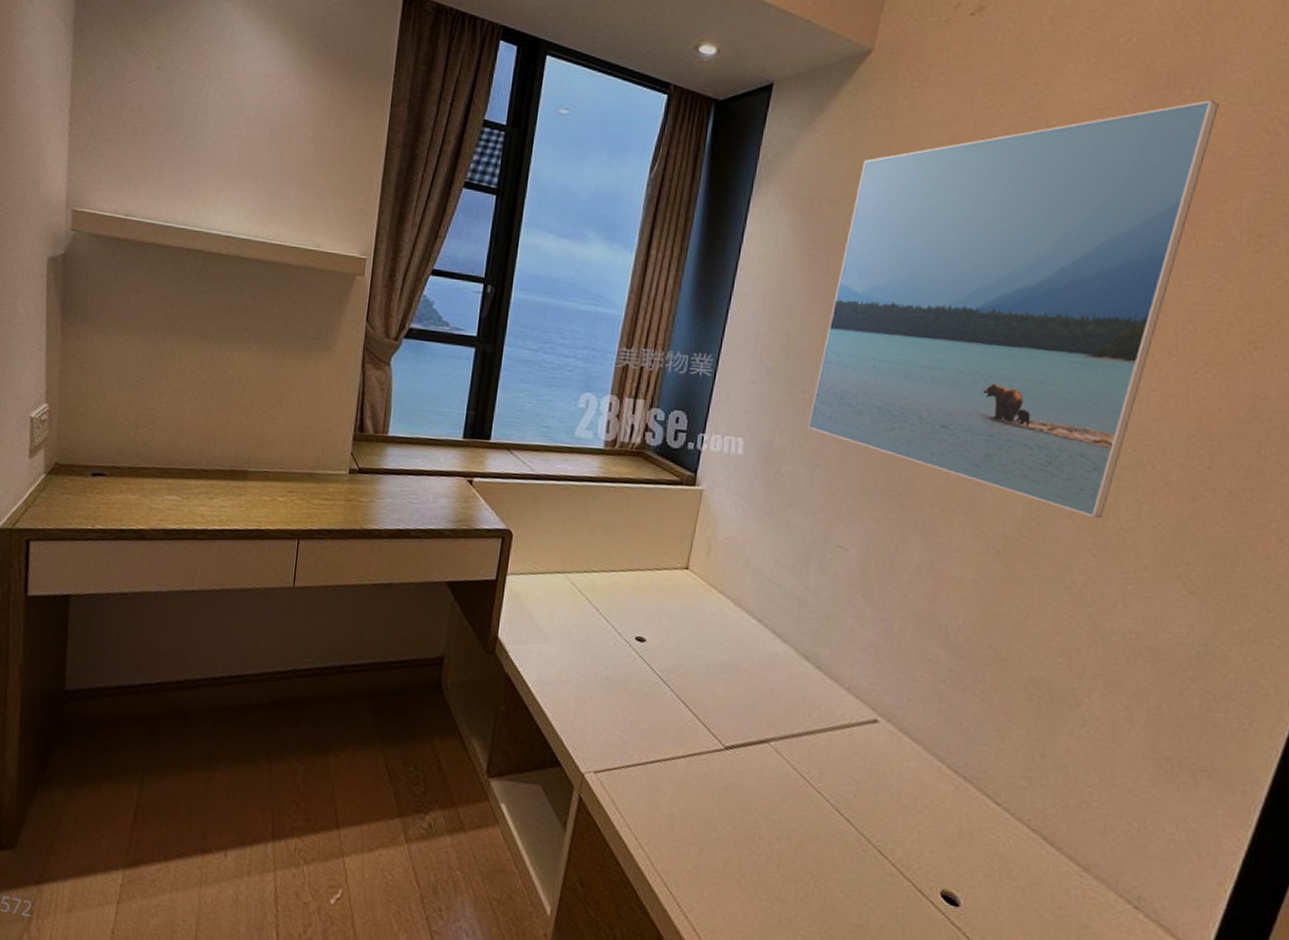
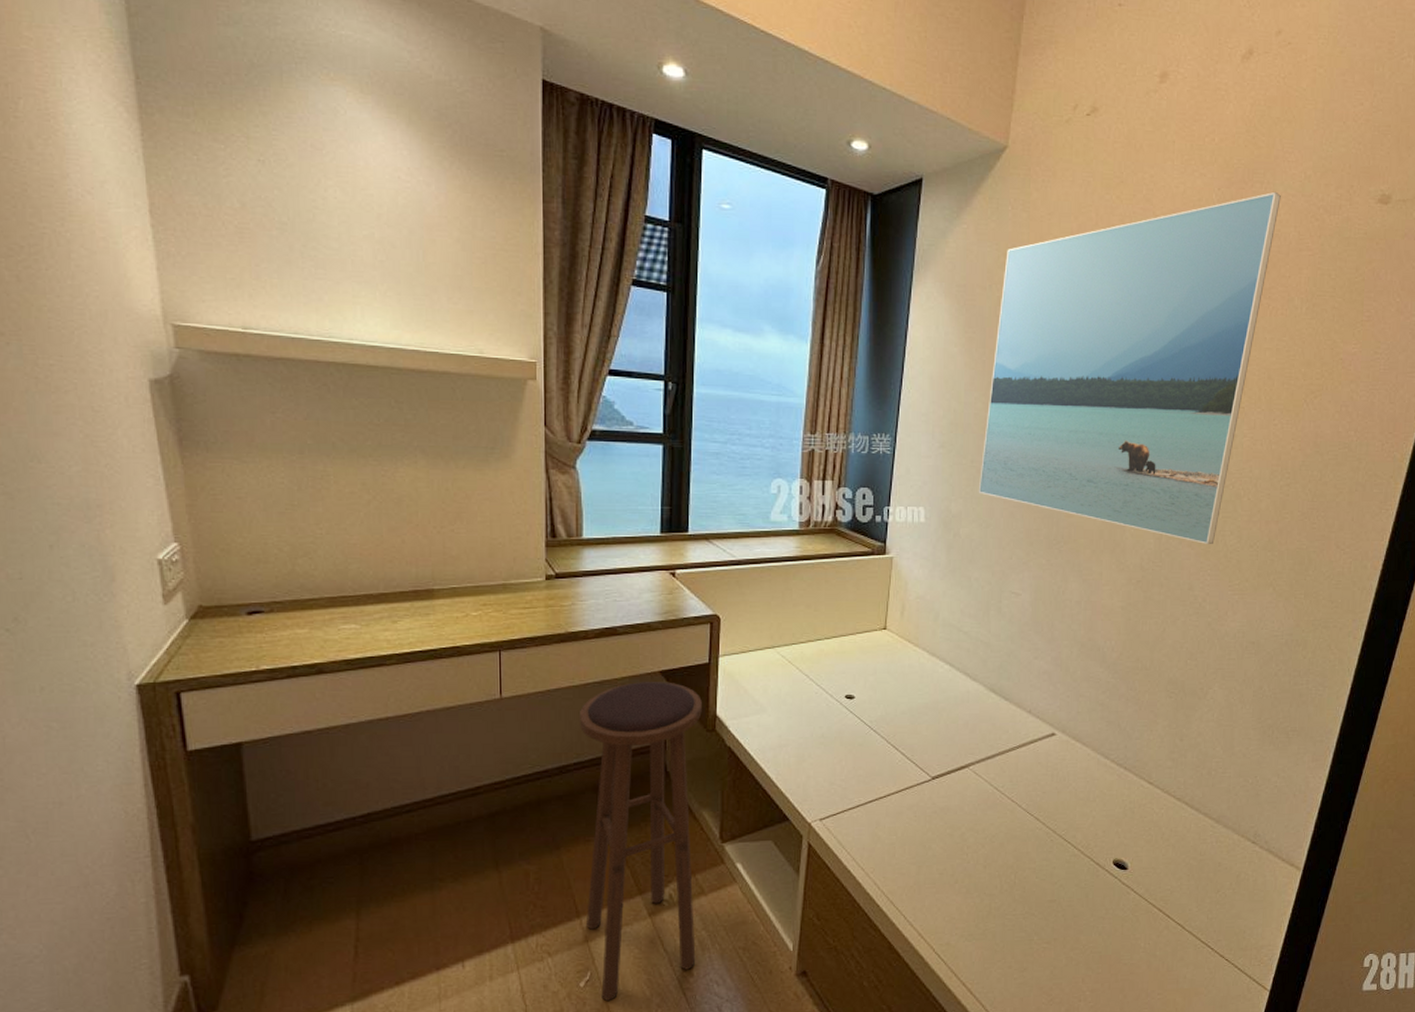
stool: none [344,589,485,927] -> present [578,682,702,1002]

